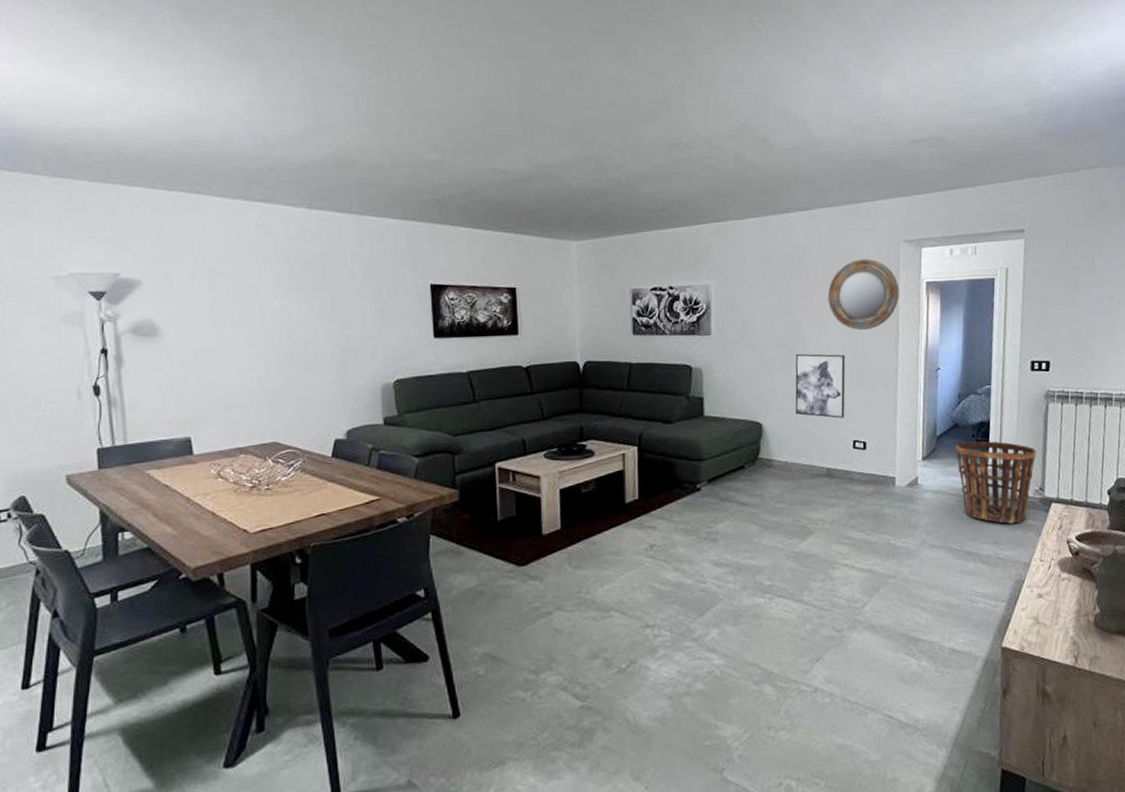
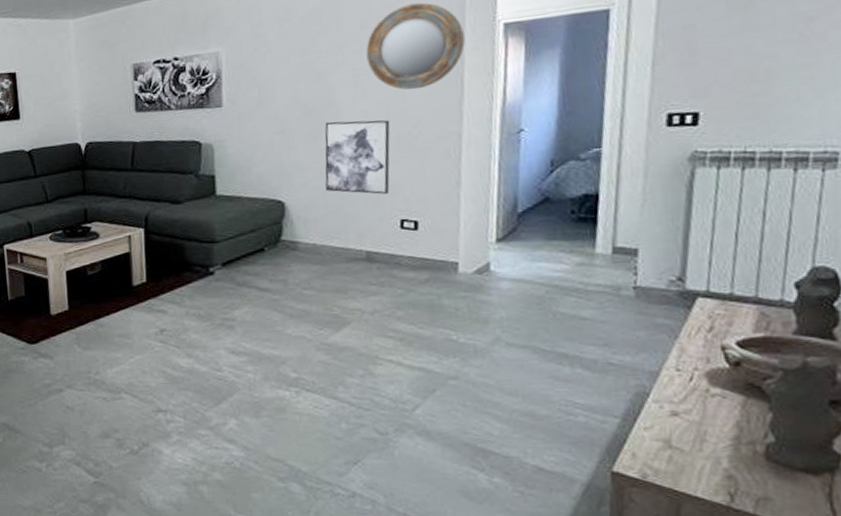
basket: present [955,440,1037,524] -> none [545,218,673,322]

